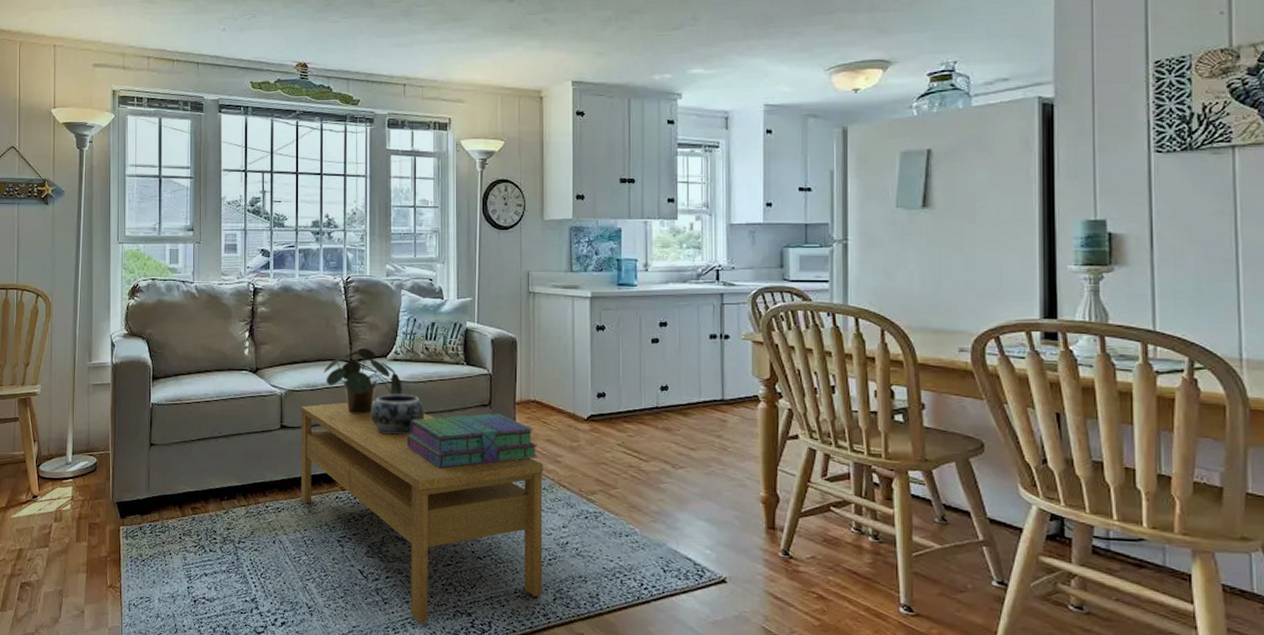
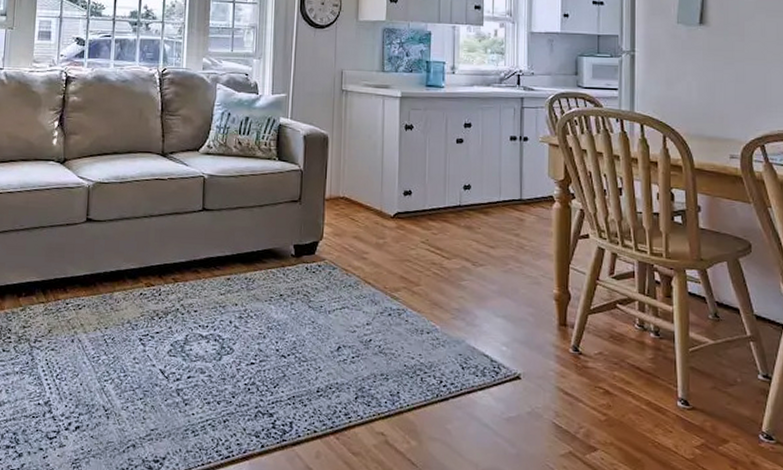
coffee table: present [301,400,544,623] -> none [103,194,350,425]
potted plant: present [323,347,402,415] -> none [134,140,214,209]
decorative bowl: present [370,393,425,435] -> none [180,187,235,230]
stack of books: present [406,413,537,468] -> none [215,209,345,264]

